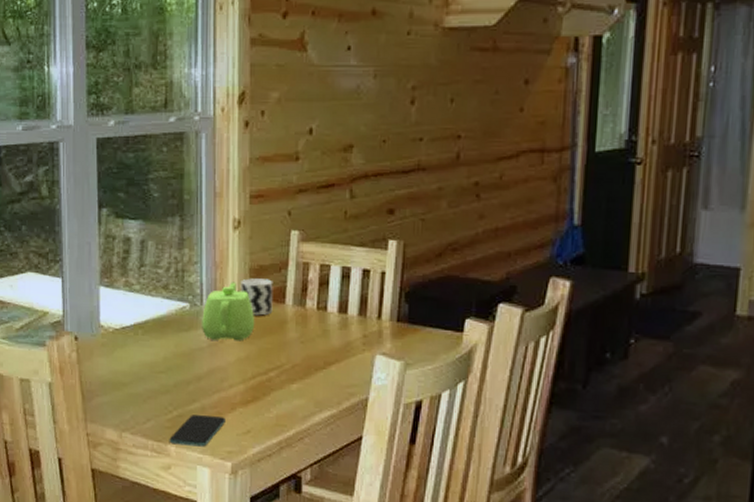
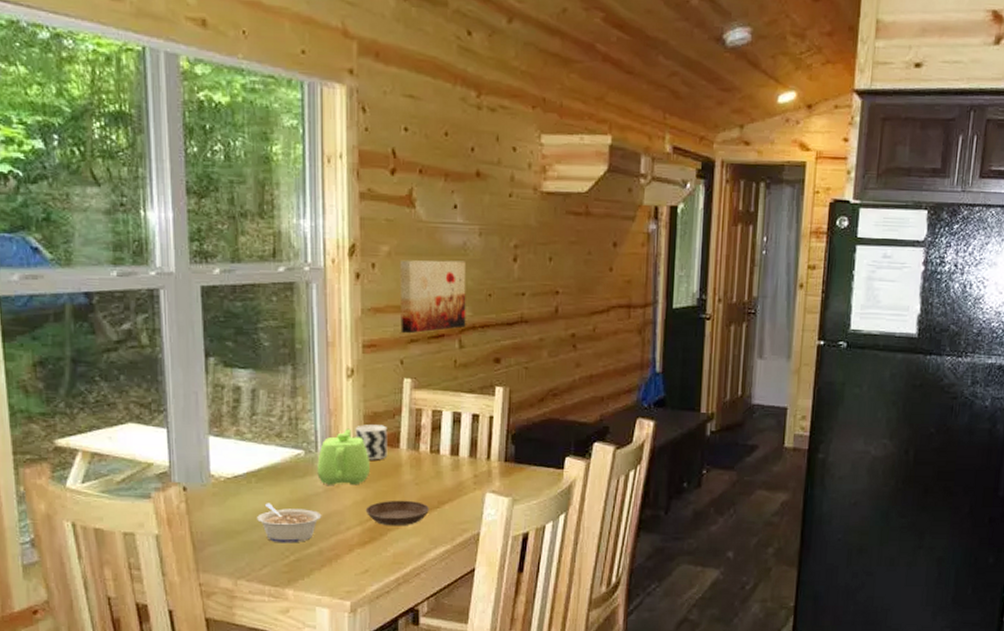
legume: none [143,356,205,398] -> present [257,503,322,543]
smartphone: present [169,415,225,447] -> none [286,558,343,589]
saucer: none [249,358,315,387] -> present [365,500,429,526]
wall art: none [289,105,360,184] -> present [399,260,467,334]

